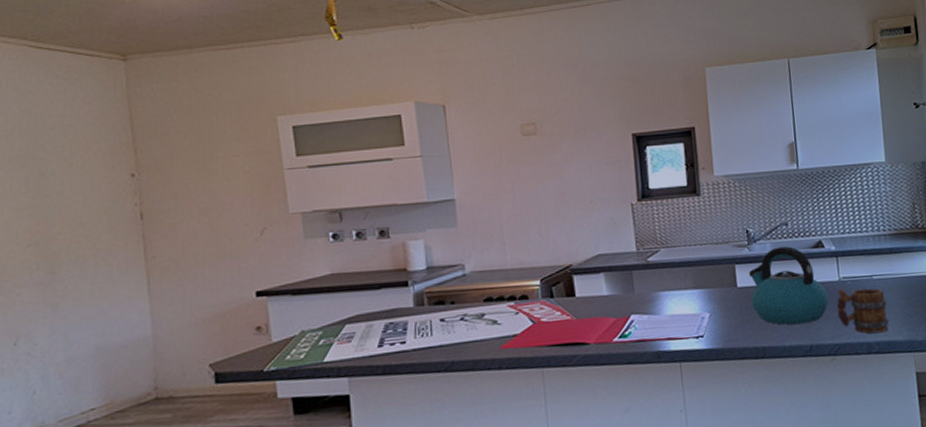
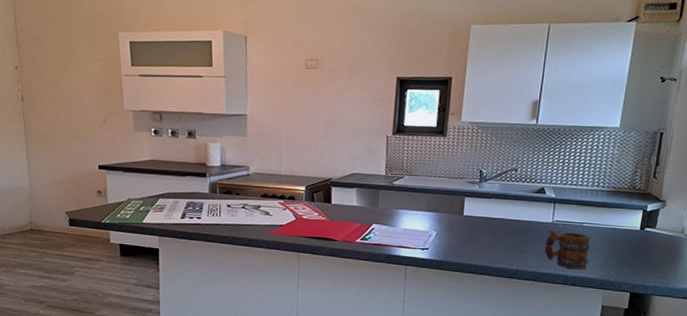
kettle: present [748,246,829,325] -> none [473,188,540,252]

